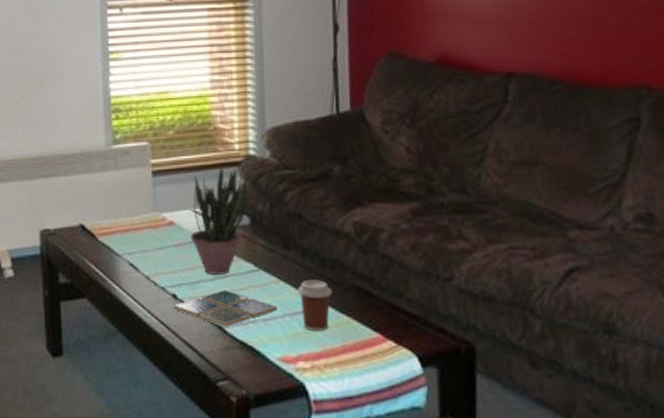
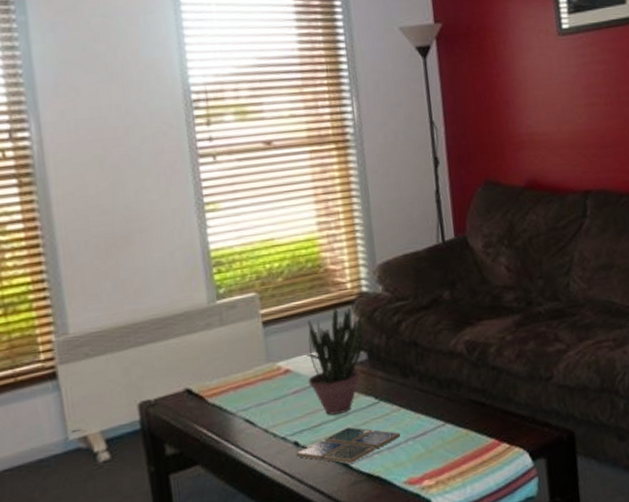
coffee cup: present [297,279,332,332] -> none [417,400,450,450]

